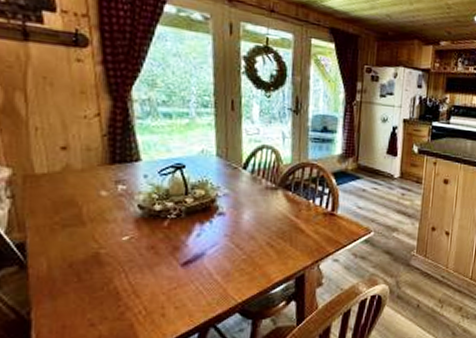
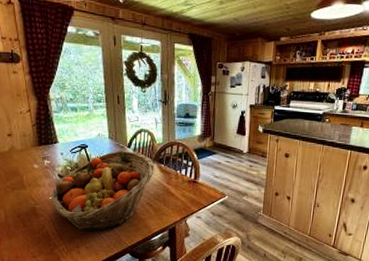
fruit basket: none [126,173,279,283] -> present [52,151,154,231]

